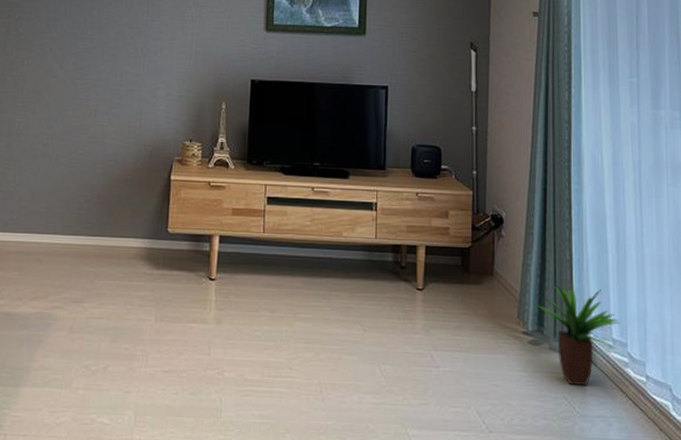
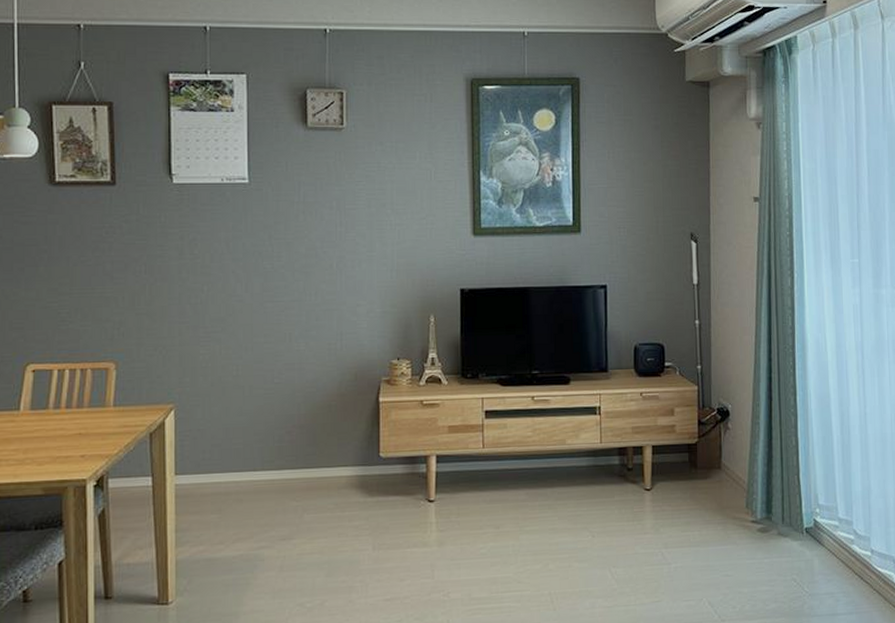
potted plant: present [535,283,620,385] -> none [763,468,846,566]

